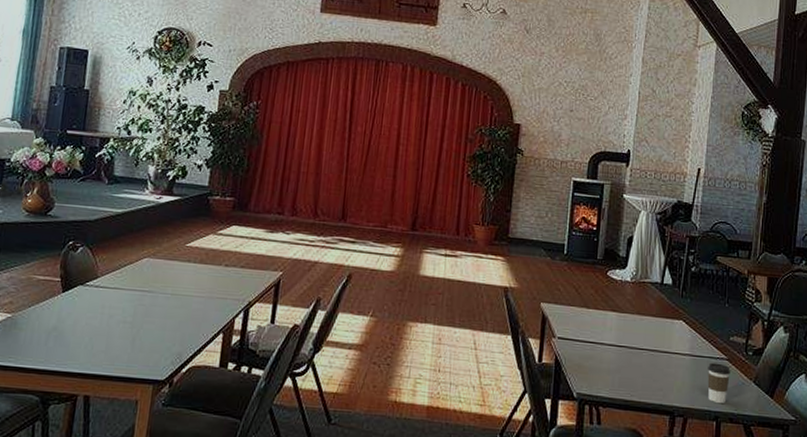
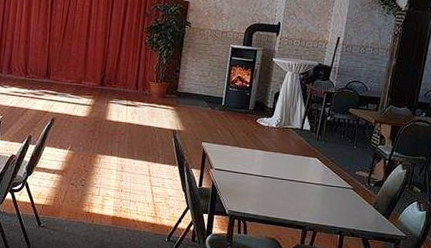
coffee cup: present [707,362,730,403] -> none [334,191,355,222]

